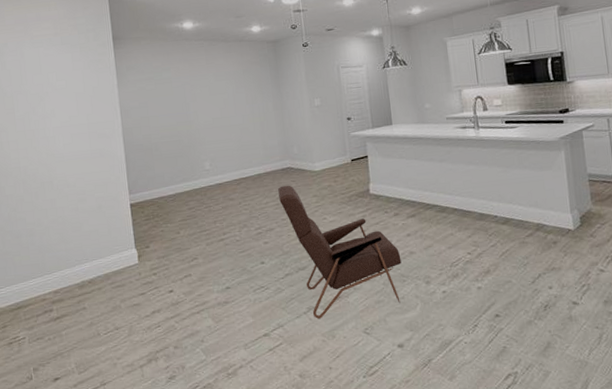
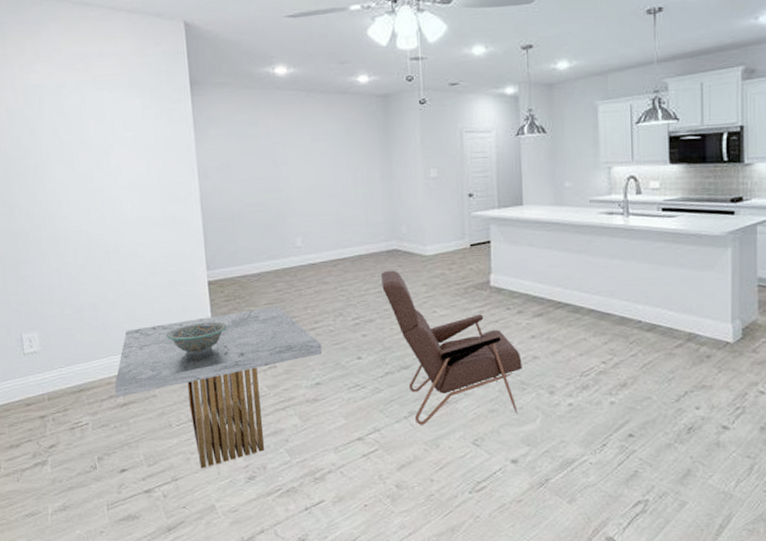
coffee table: none [49,222,231,372] -> present [115,306,323,469]
decorative bowl: none [94,238,147,270] -> present [166,322,227,355]

